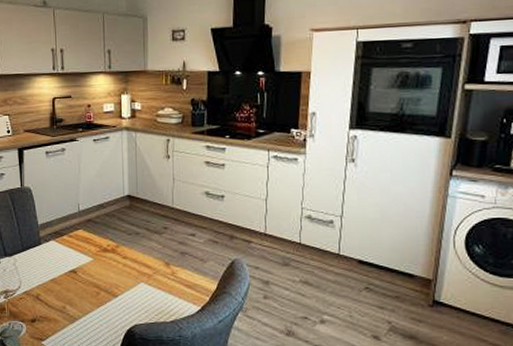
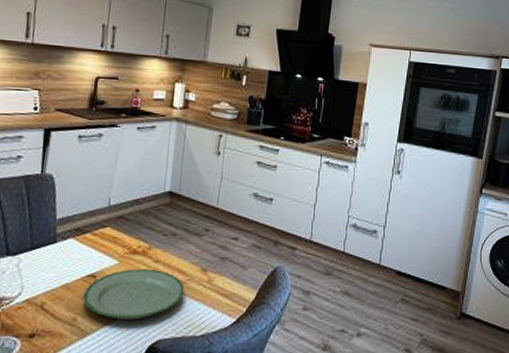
plate: none [68,265,152,308] -> present [83,269,185,320]

